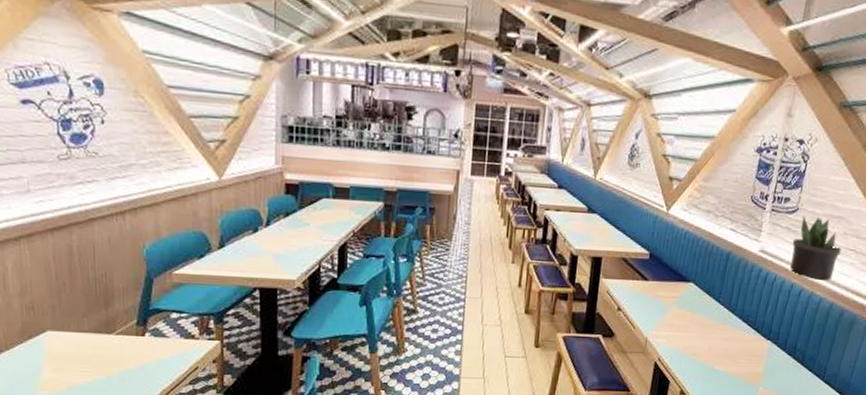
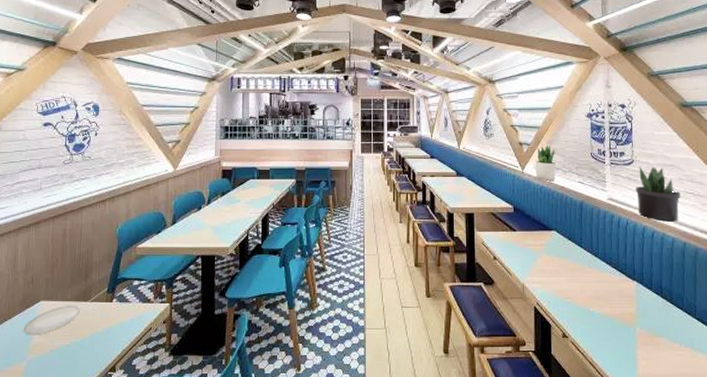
plate: none [28,337,102,370] -> present [23,305,80,336]
planter: none [681,182,711,227] -> present [535,144,557,182]

